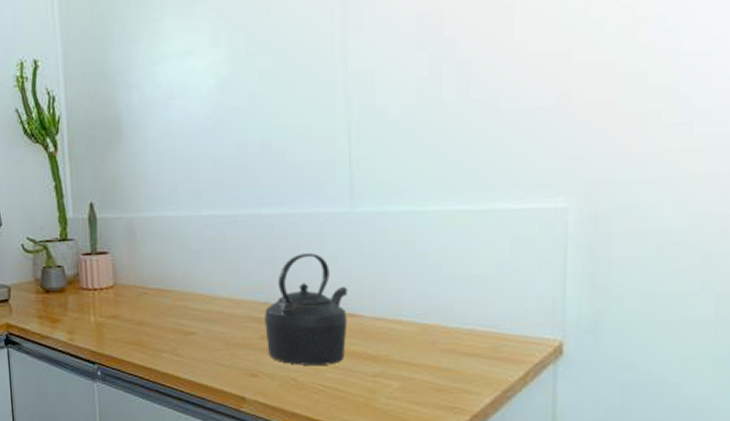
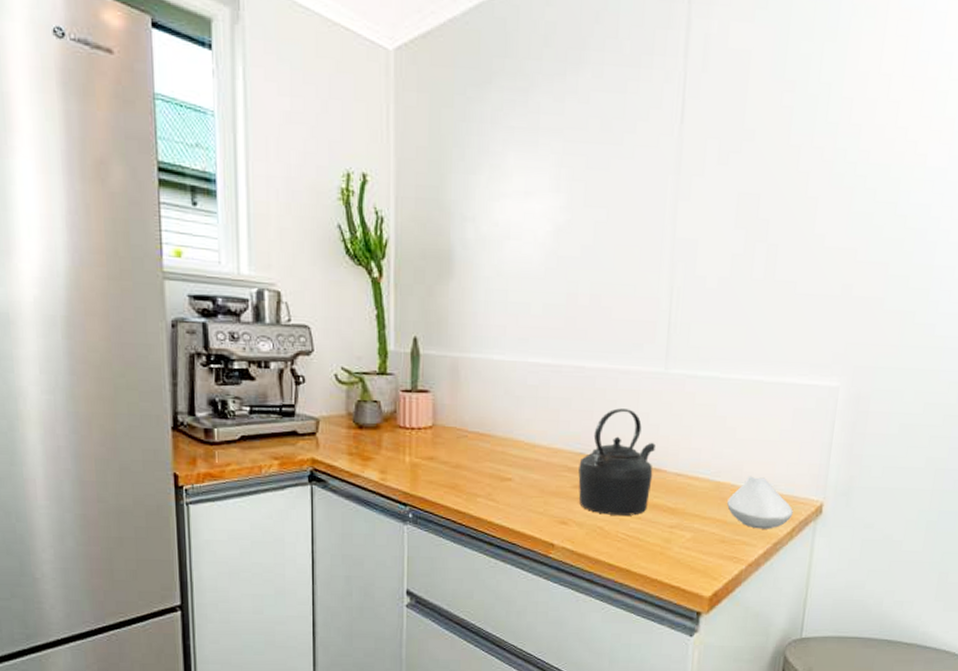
spoon rest: none [439,315,524,375] -> present [727,476,793,529]

